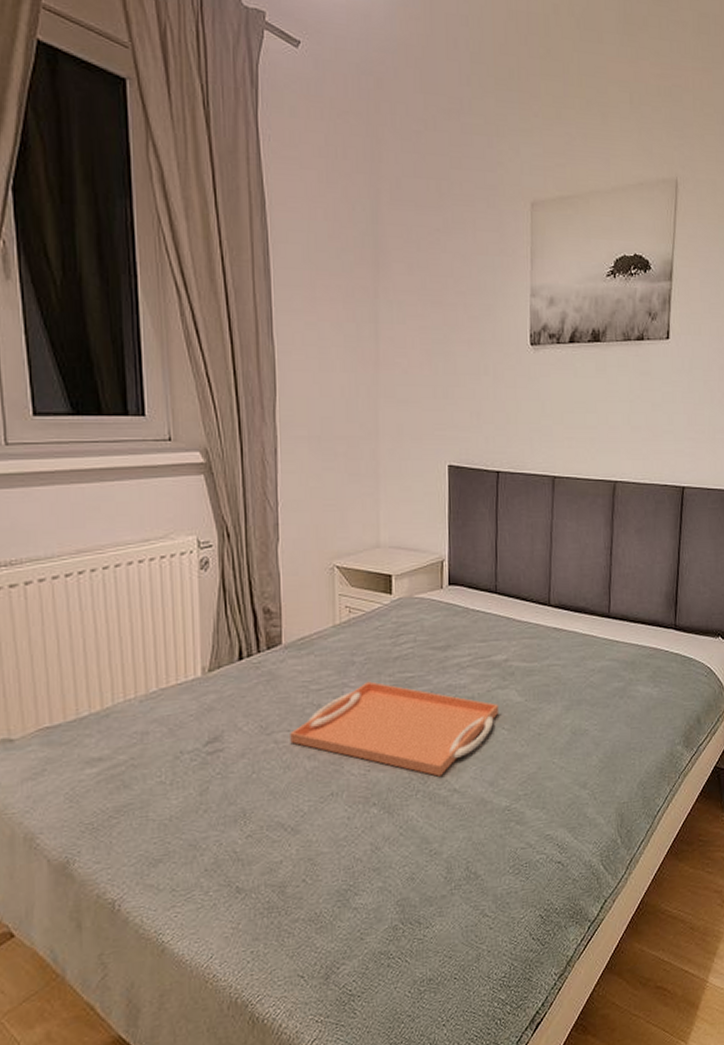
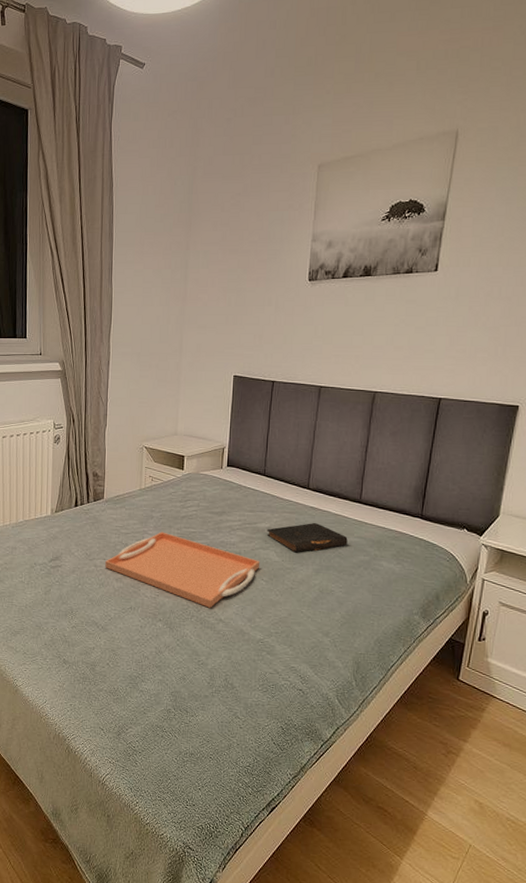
book: none [504,648,599,687] -> present [266,523,348,552]

